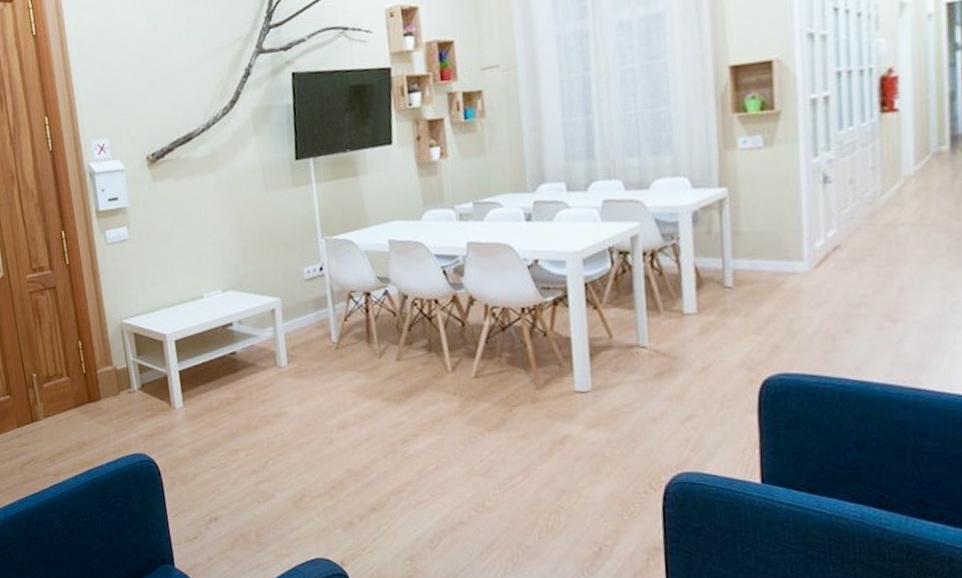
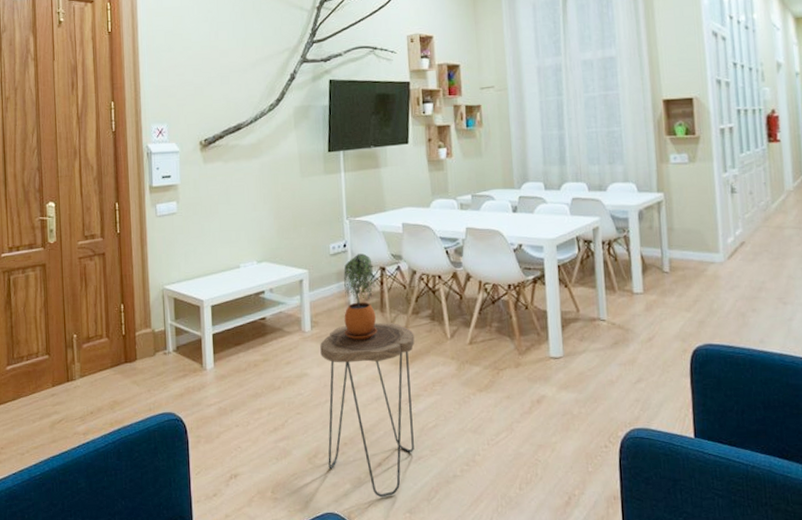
side table: none [299,355,413,544] -> present [320,322,415,498]
potted plant: none [321,277,365,375] -> present [344,253,378,340]

